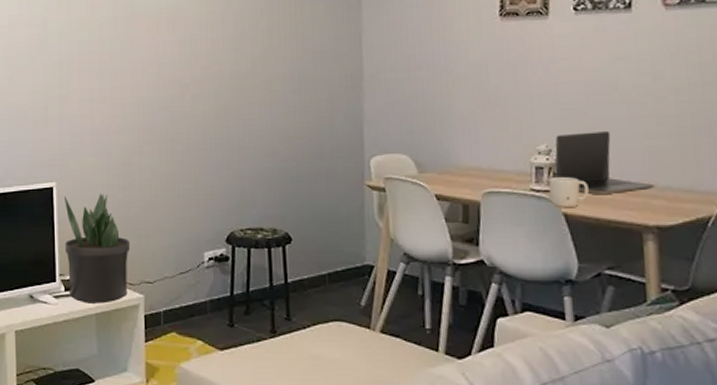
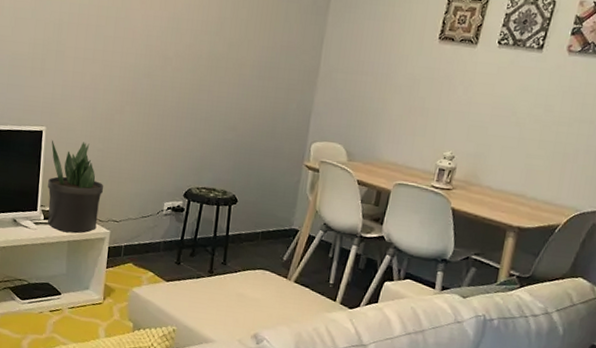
mug: present [548,176,589,208] -> none [443,178,476,205]
laptop computer: present [555,131,655,195] -> none [452,145,525,198]

